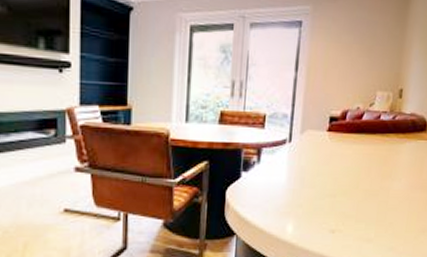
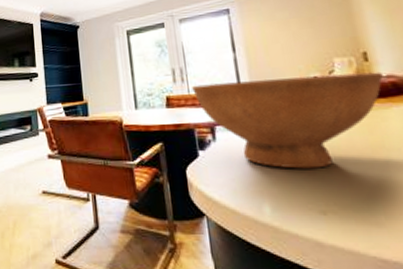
bowl: none [248,102,408,193] -> present [192,72,383,169]

